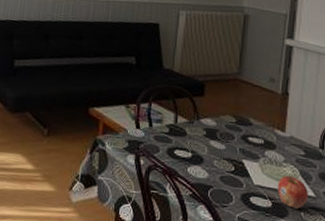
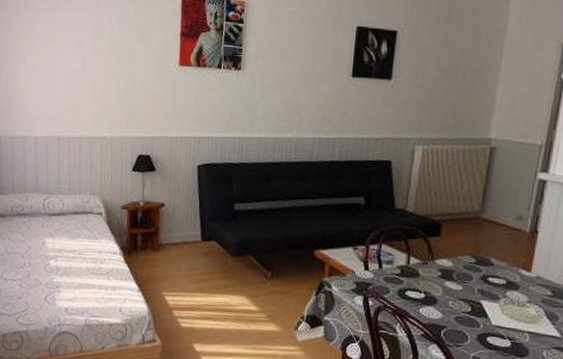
fruit: present [278,176,308,209] -> none [518,316,553,349]

